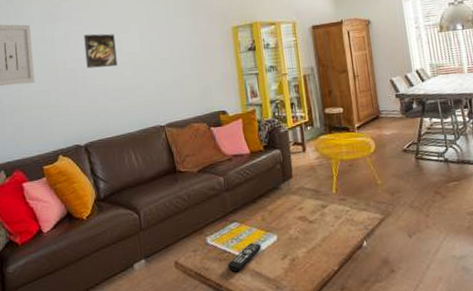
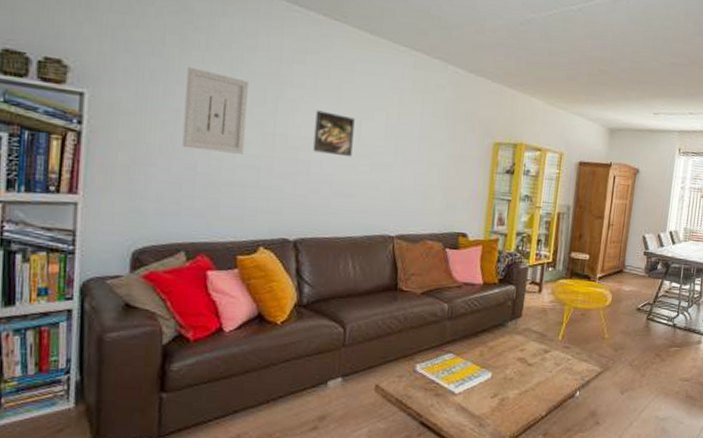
remote control: present [227,243,262,272] -> none [432,377,474,403]

